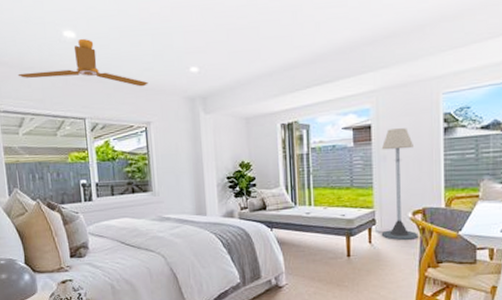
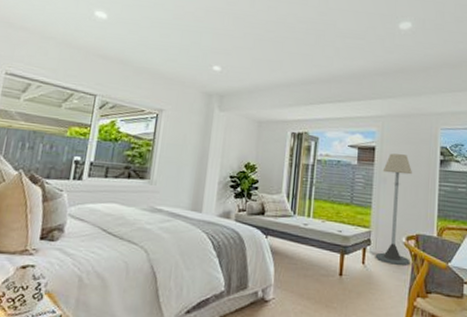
ceiling fan: present [17,38,148,87] -> none [36,20,169,75]

